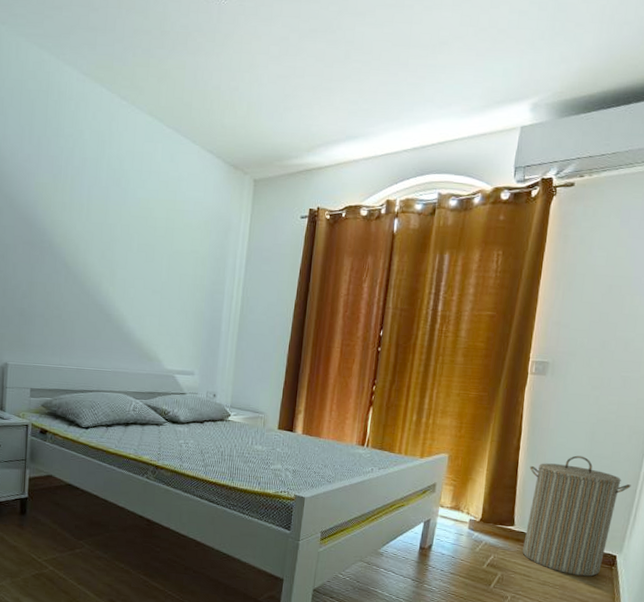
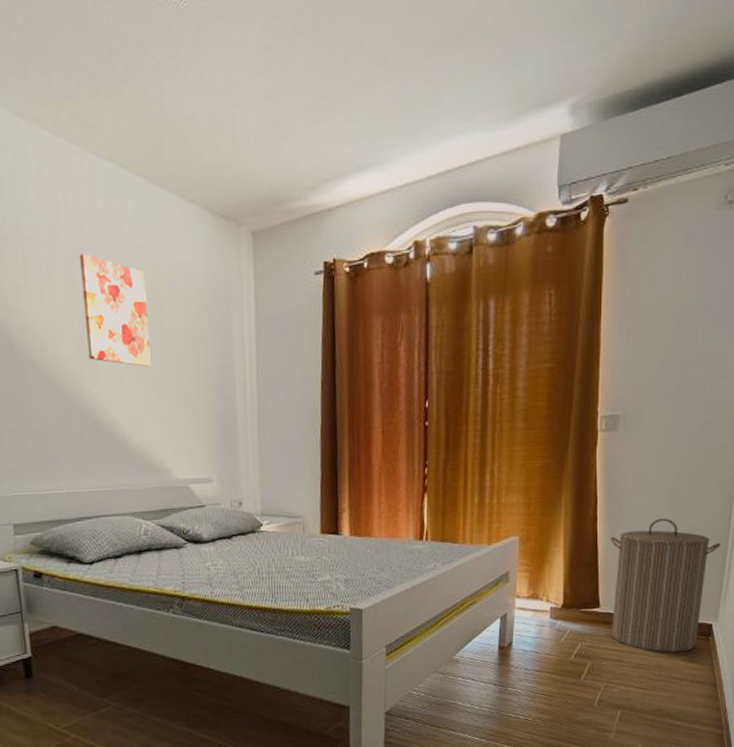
wall art: none [110,183,164,277] -> present [79,254,151,367]

